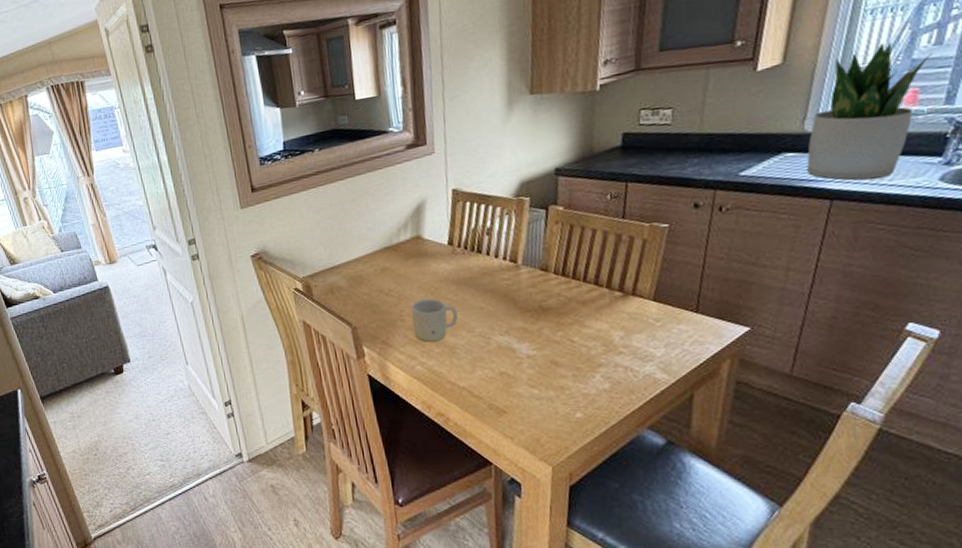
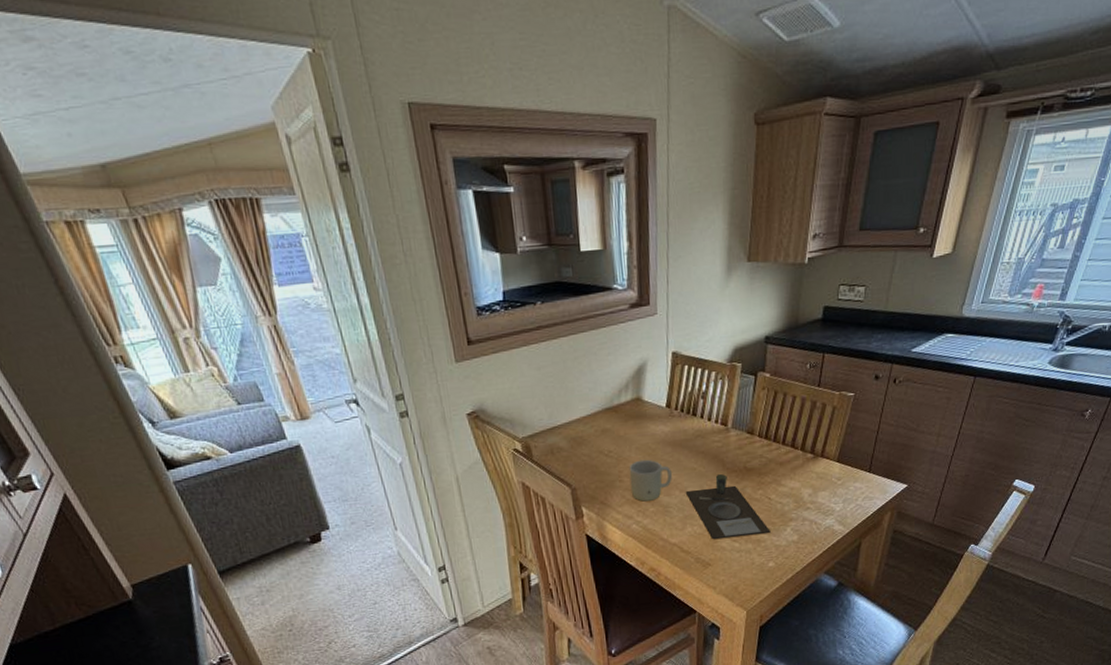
place setting: none [473,314,576,384] -> present [685,474,771,539]
planter: present [807,42,933,181] -> none [961,242,1056,361]

